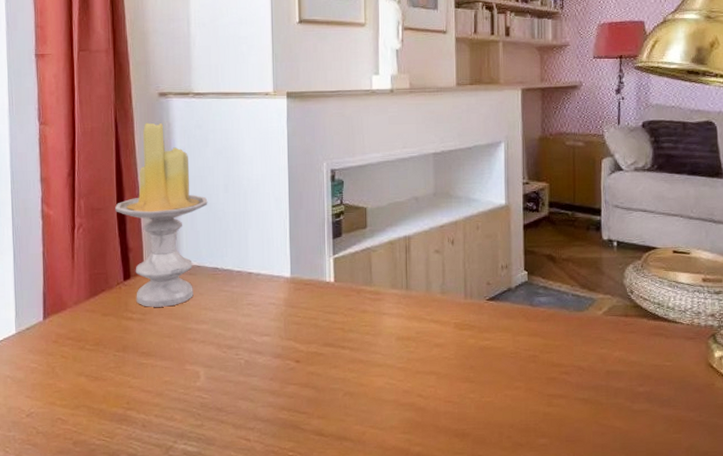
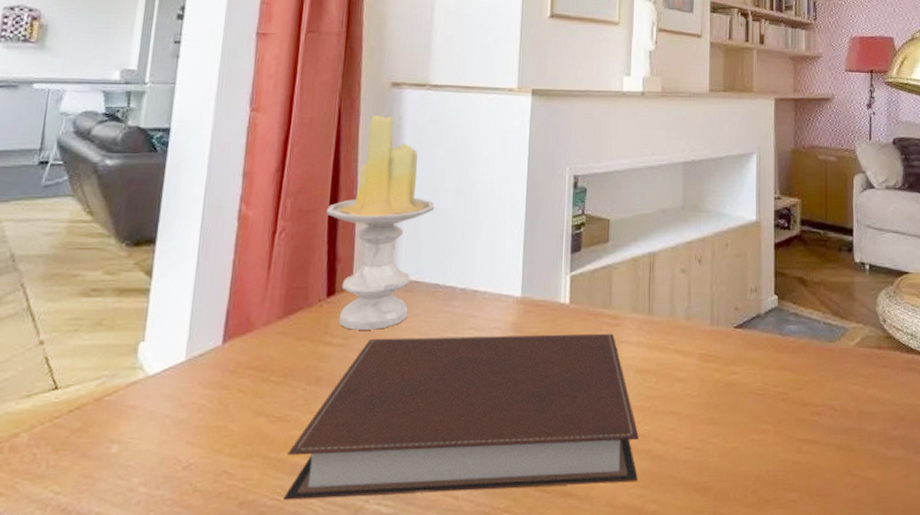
notebook: none [107,306,403,441] -> present [283,333,639,501]

